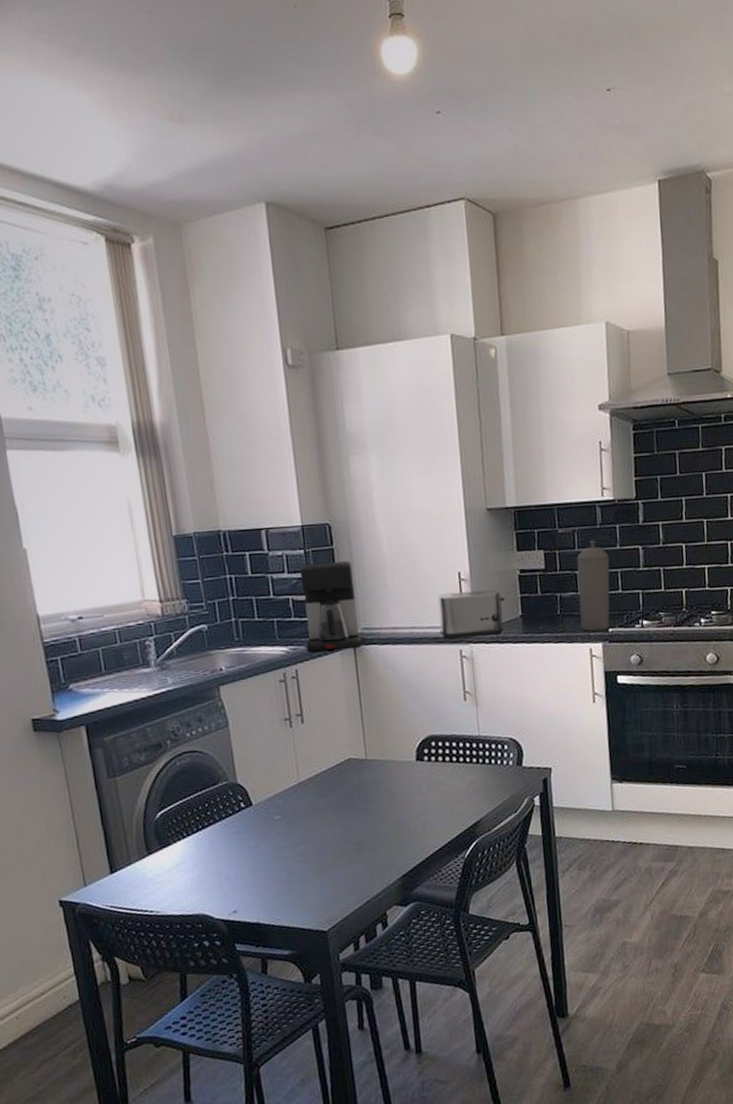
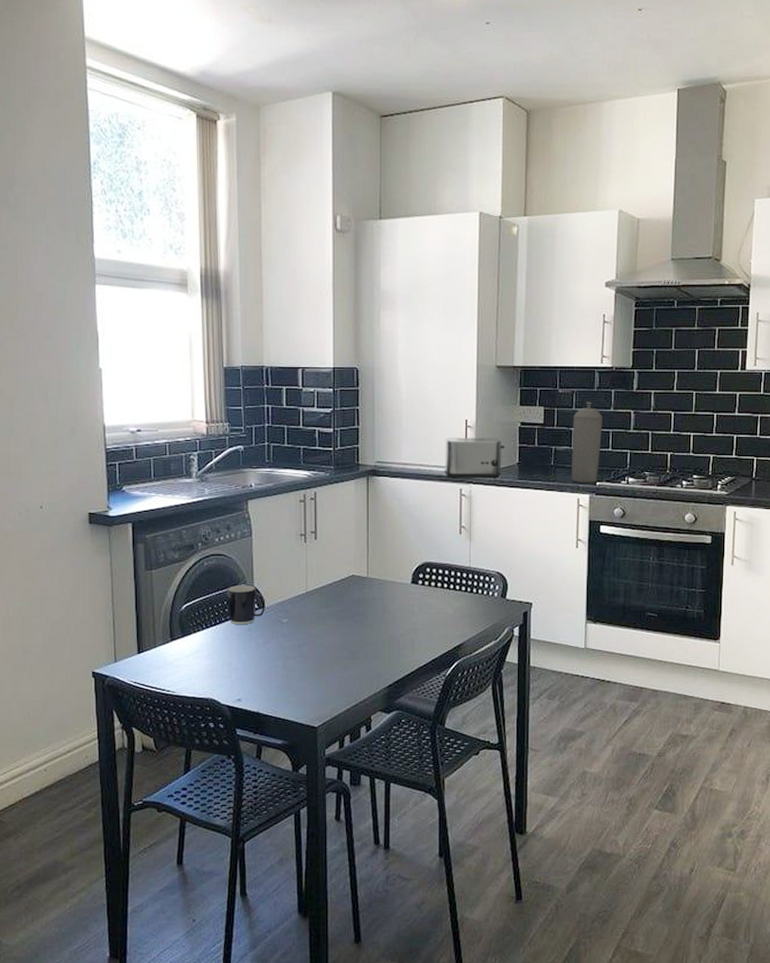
mug: none [206,781,254,829] -> present [227,584,266,625]
coffee maker: present [300,561,362,653] -> none [325,402,375,479]

